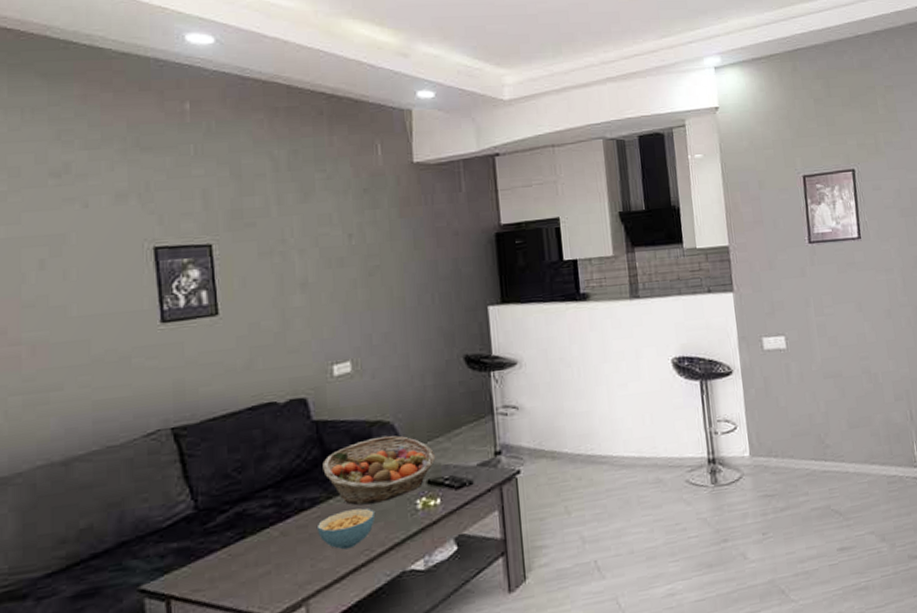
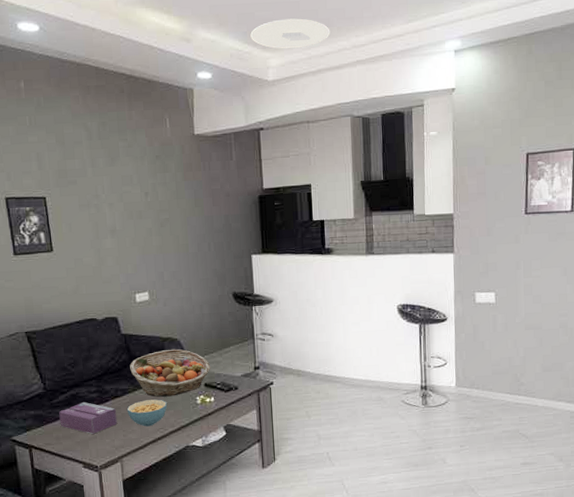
tissue box: none [216,521,303,569] -> present [59,401,118,434]
ceiling light: none [481,32,575,66] -> present [250,18,330,49]

